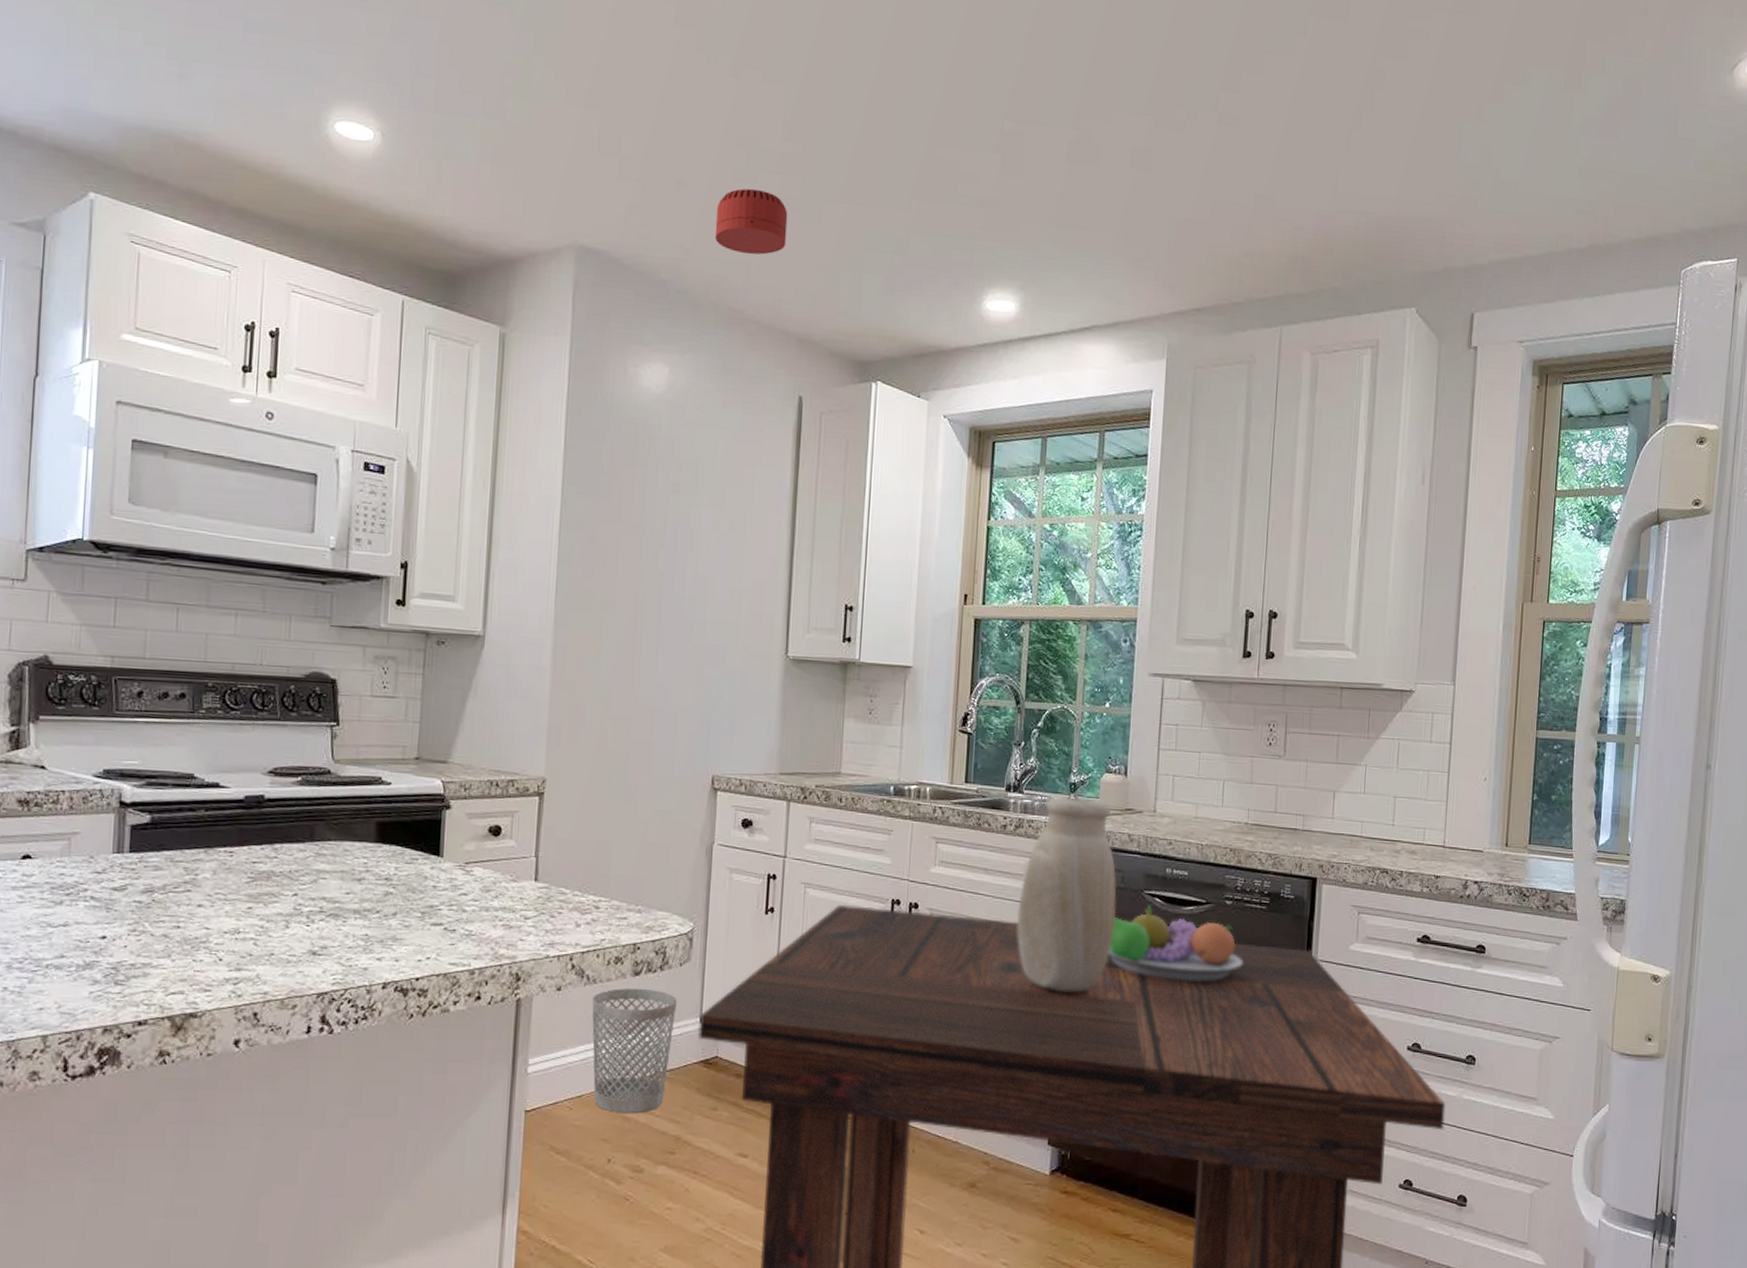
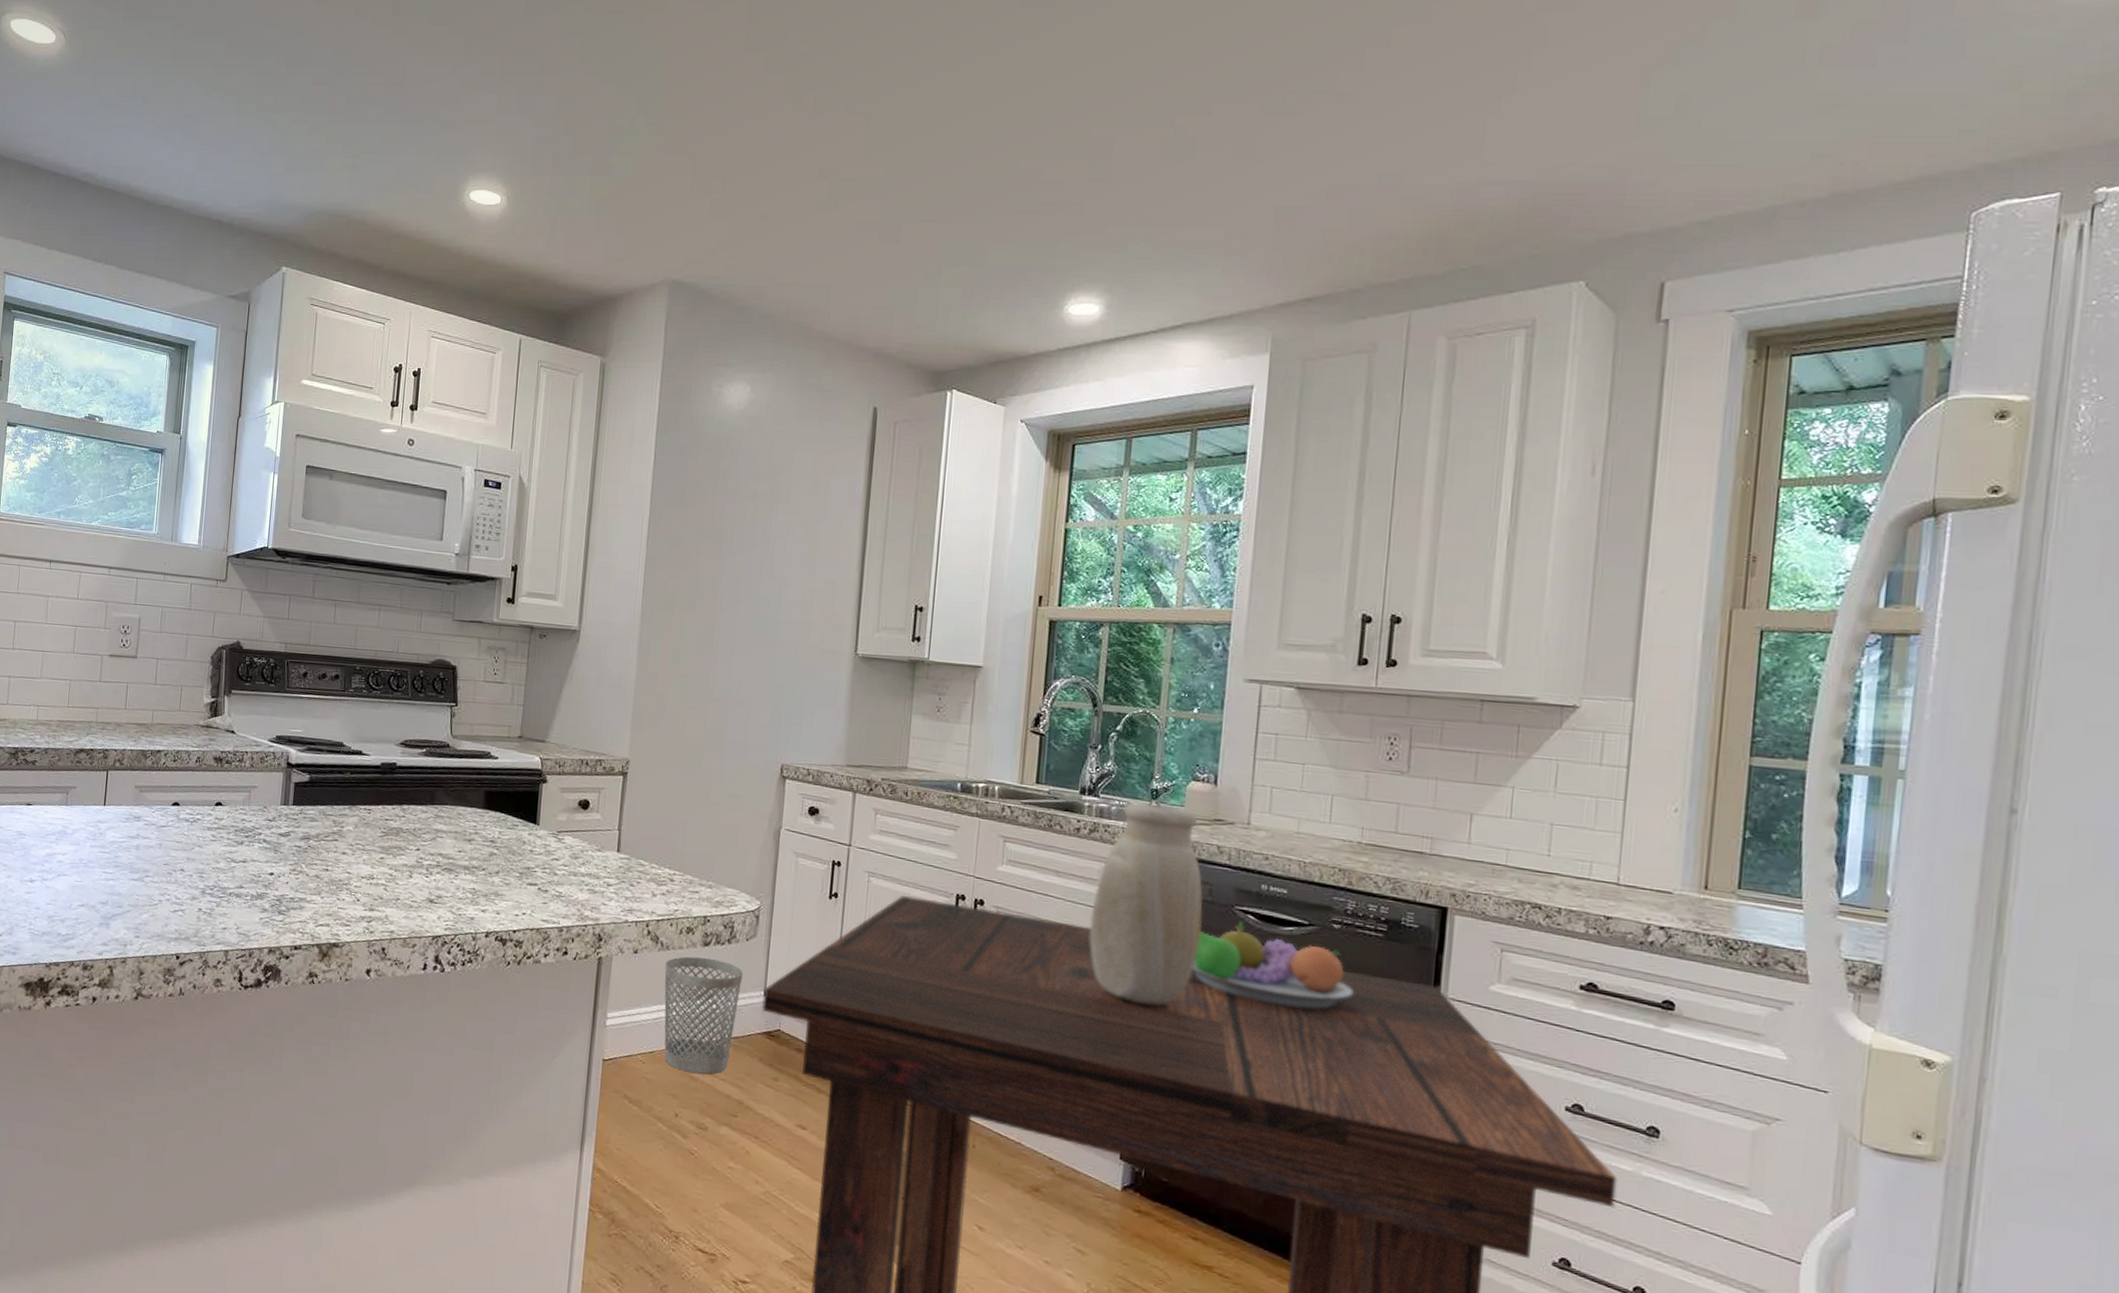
smoke detector: present [714,188,788,255] -> none [796,215,867,277]

